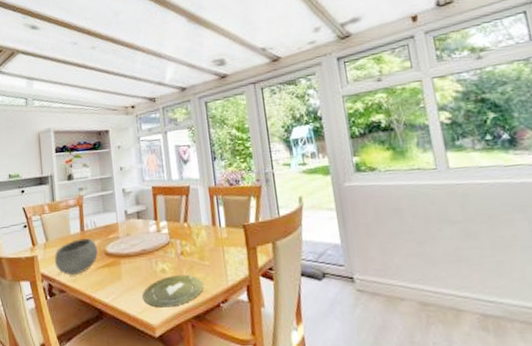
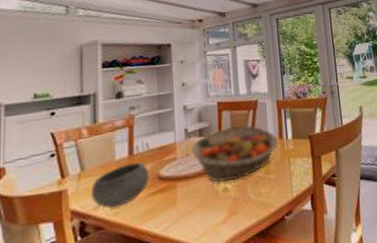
fruit basket: none [131,210,211,264] -> present [191,125,278,183]
plate: present [142,274,204,308] -> none [201,190,269,230]

